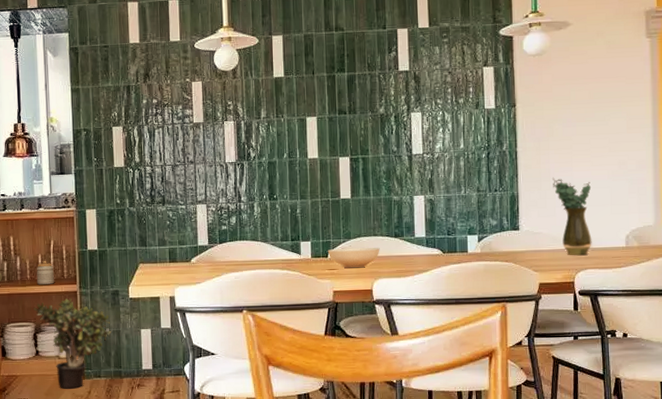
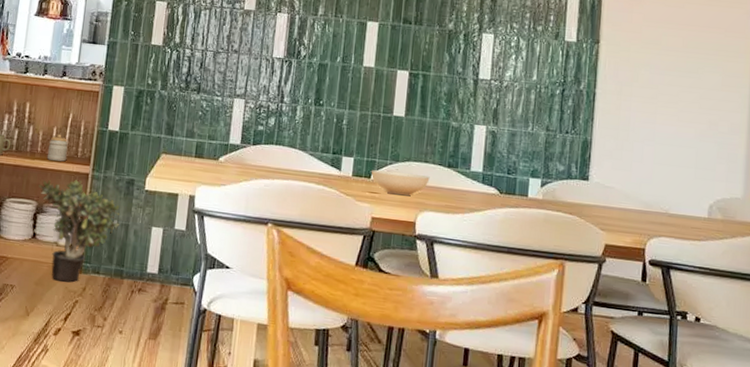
vase: present [553,177,592,256] -> none [632,127,675,221]

